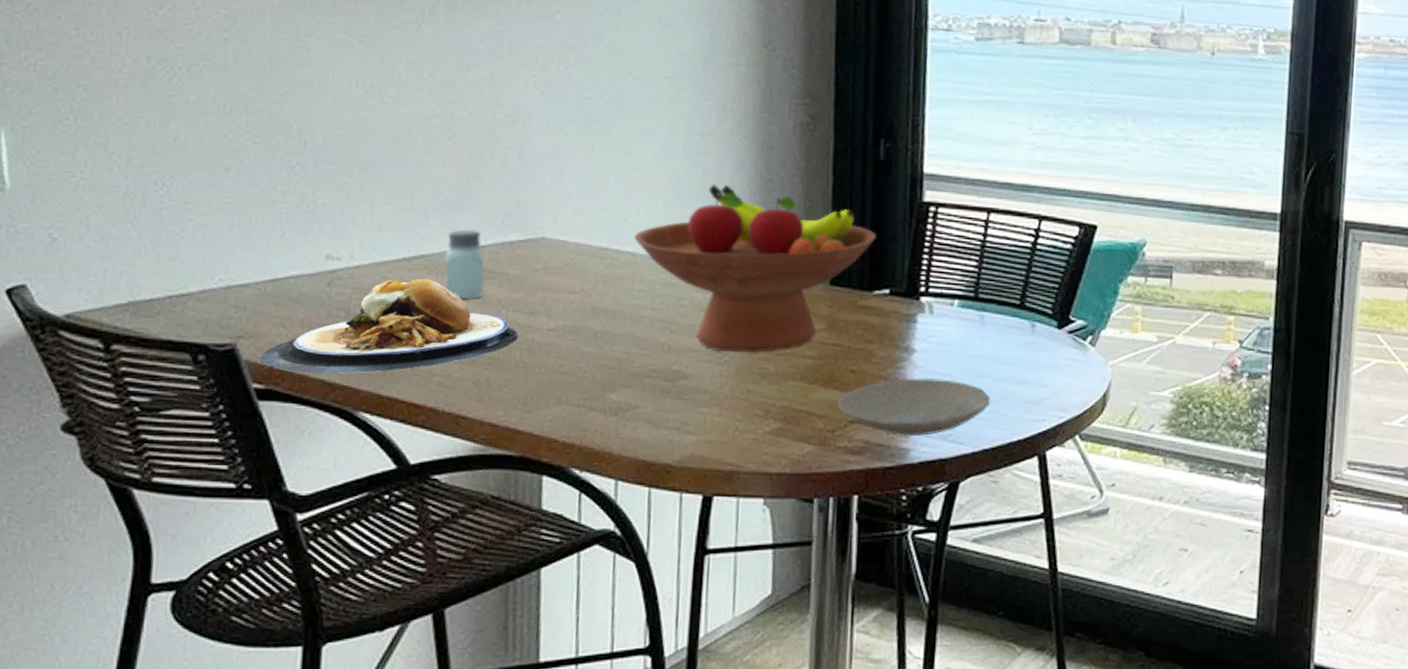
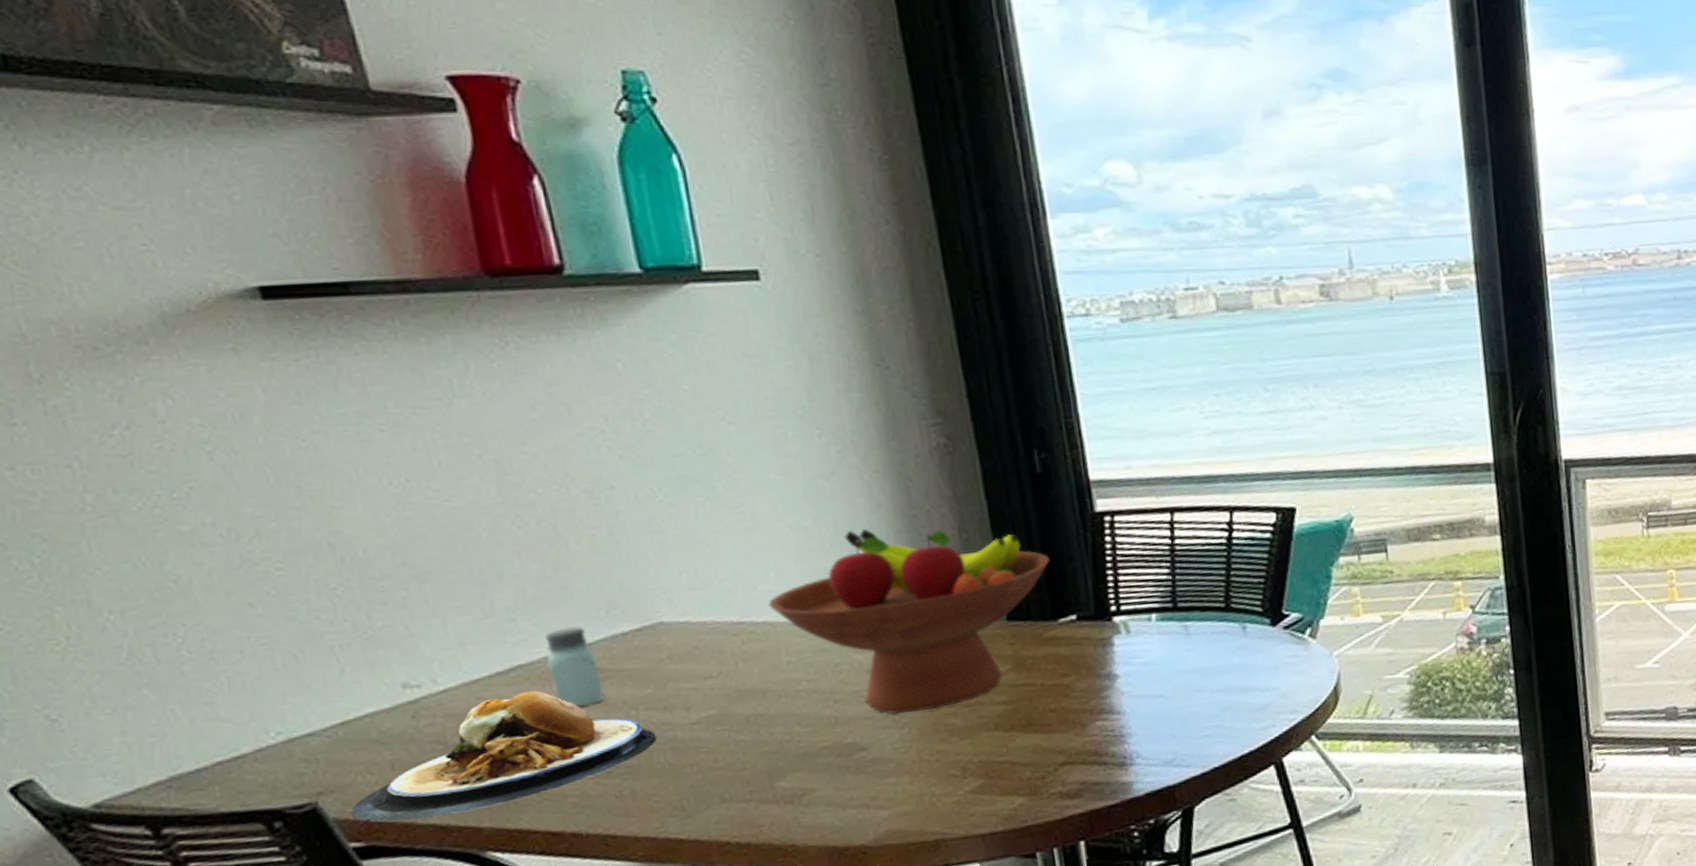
plate: present [838,377,991,435] -> none [1042,700,1212,769]

